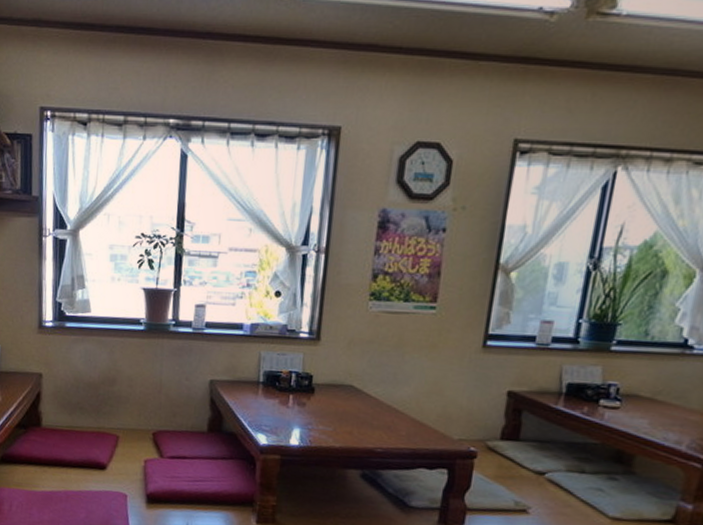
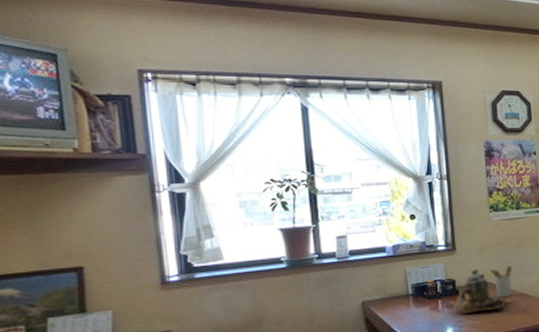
teapot: none [308,366,372,420] -> present [456,268,509,314]
utensil holder: none [355,370,384,407] -> present [489,265,513,297]

